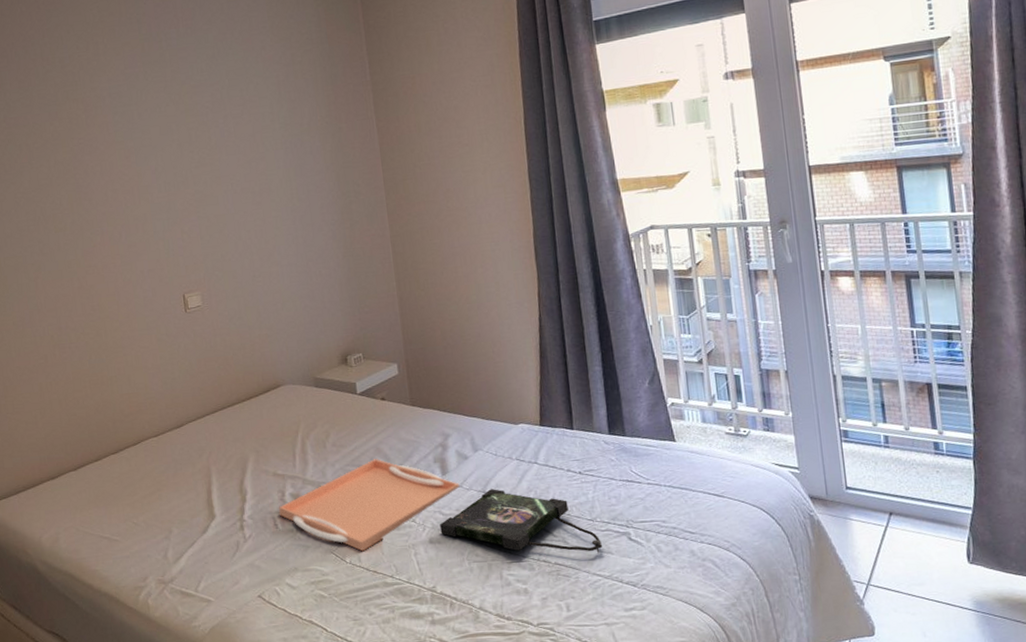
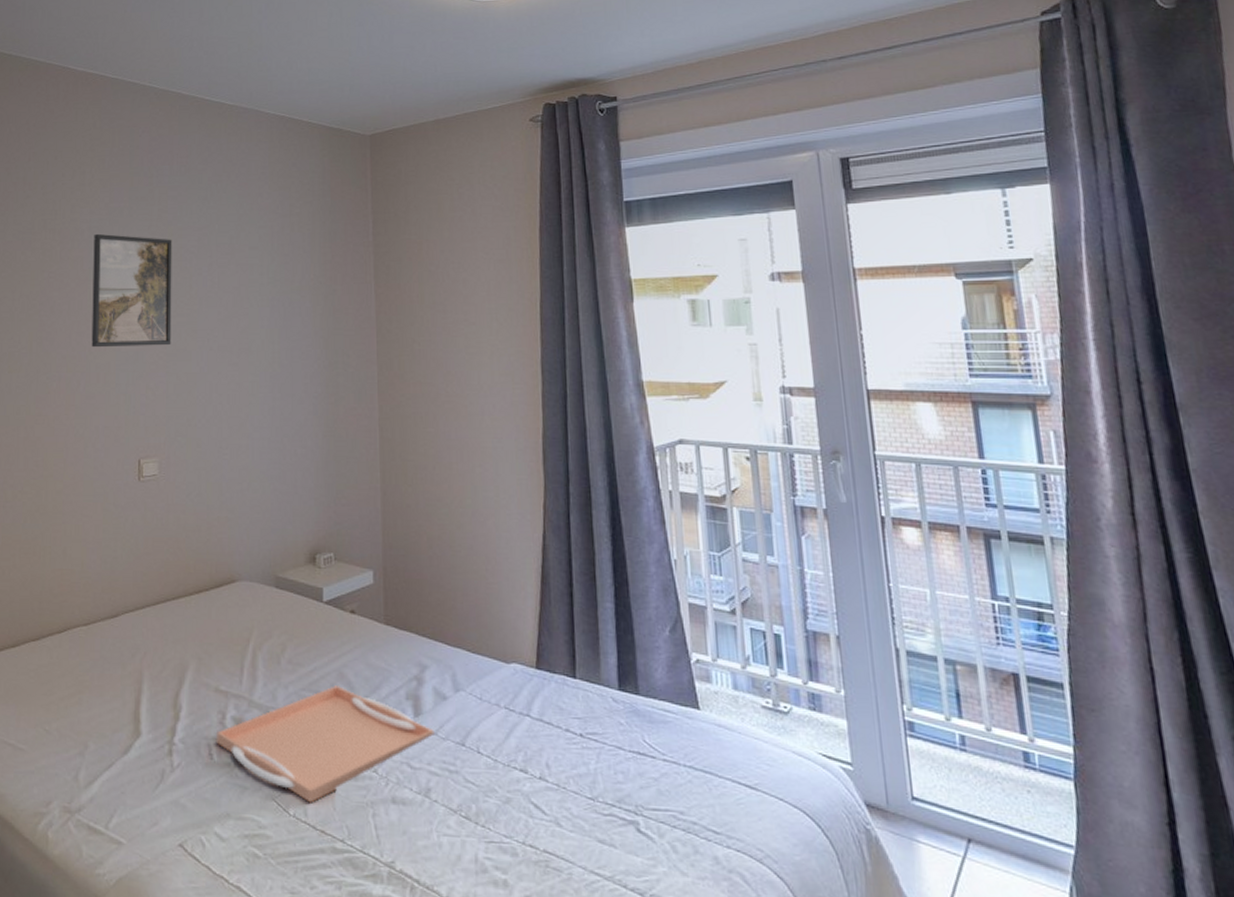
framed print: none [115,97,199,202] -> present [91,233,172,348]
photo frame: present [440,489,603,554] -> none [406,742,605,846]

